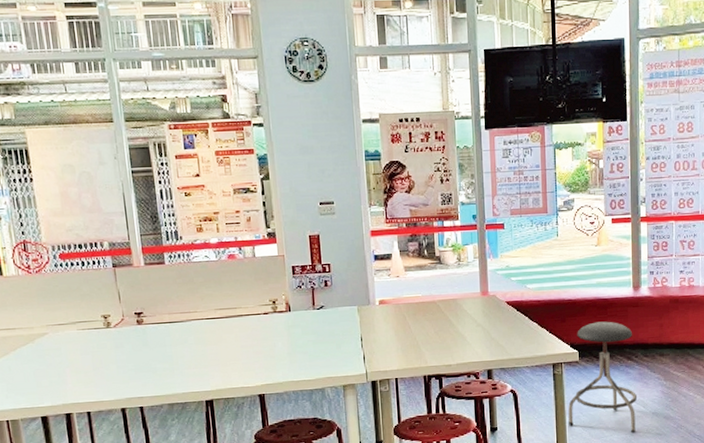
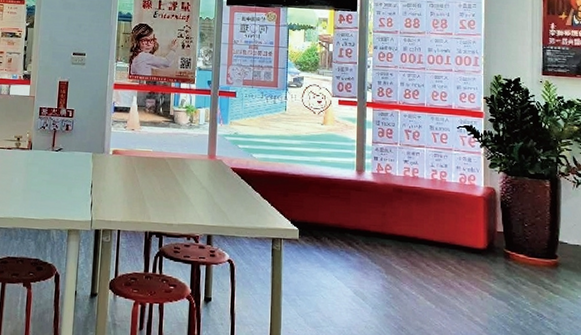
stool: present [568,321,638,433] -> none [283,201,357,328]

